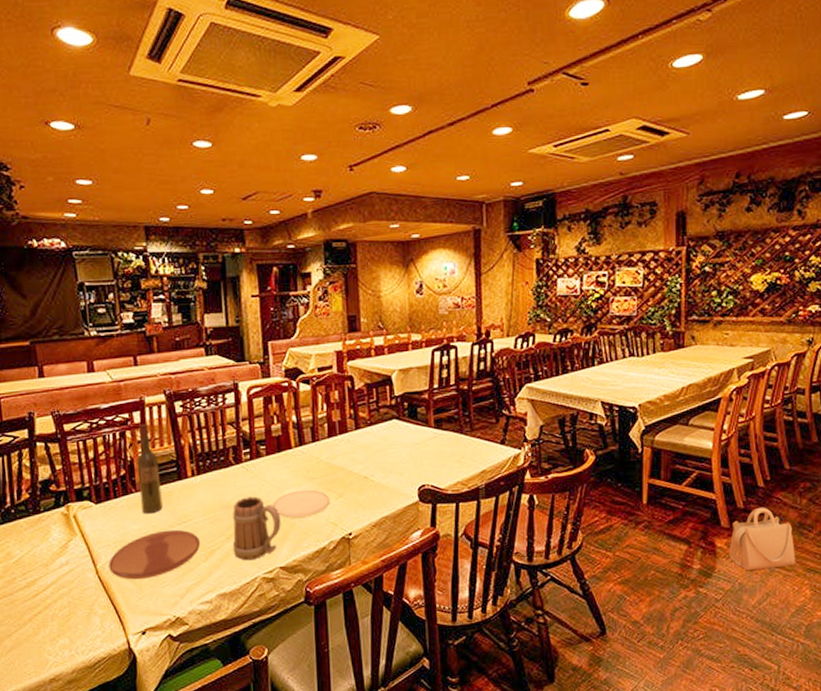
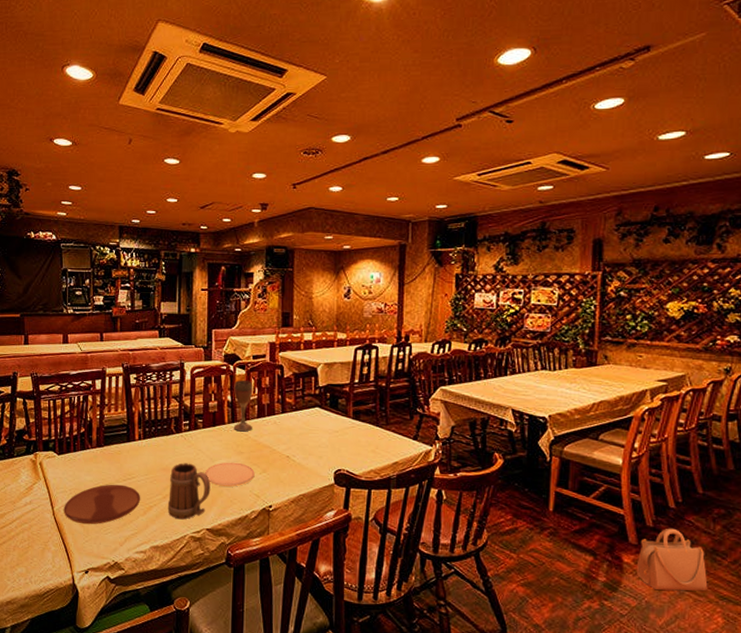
wine bottle: present [136,423,163,514] -> none [94,390,113,468]
cup: none [298,397,323,455] -> present [234,380,253,432]

